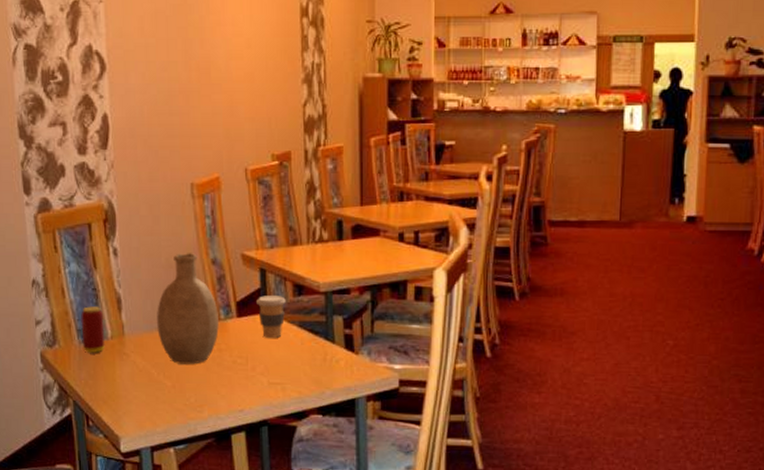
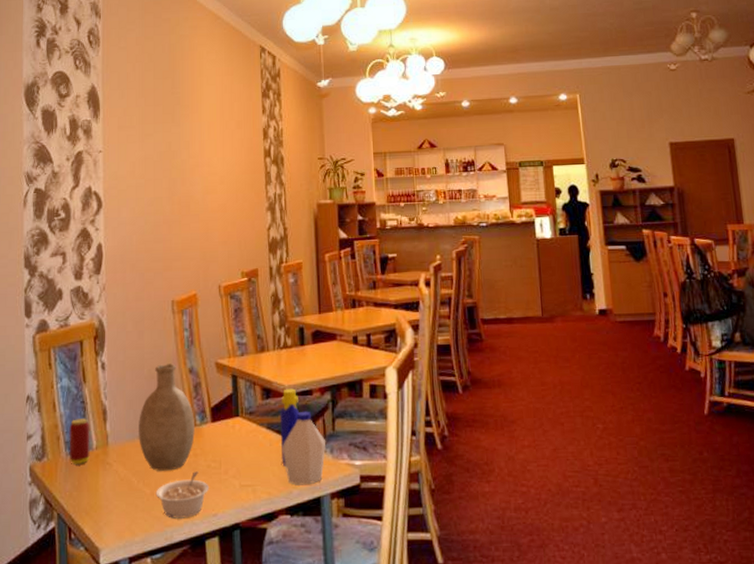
legume: none [177,366,234,412] -> present [155,471,208,519]
coffee cup: present [256,294,286,338] -> none [229,399,255,441]
bottle: none [313,286,364,386] -> present [279,388,326,486]

